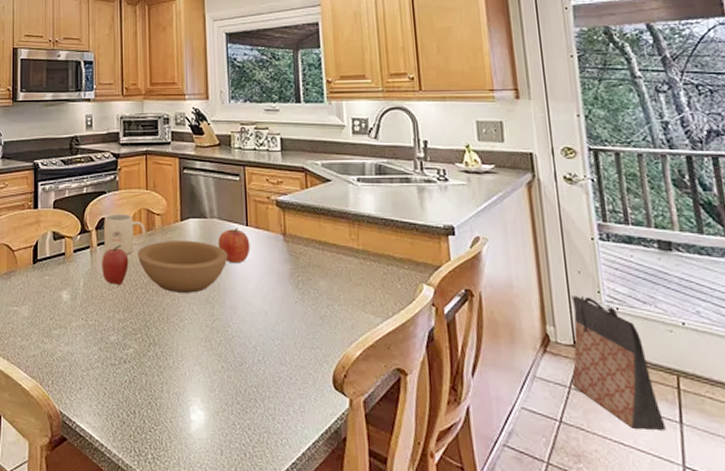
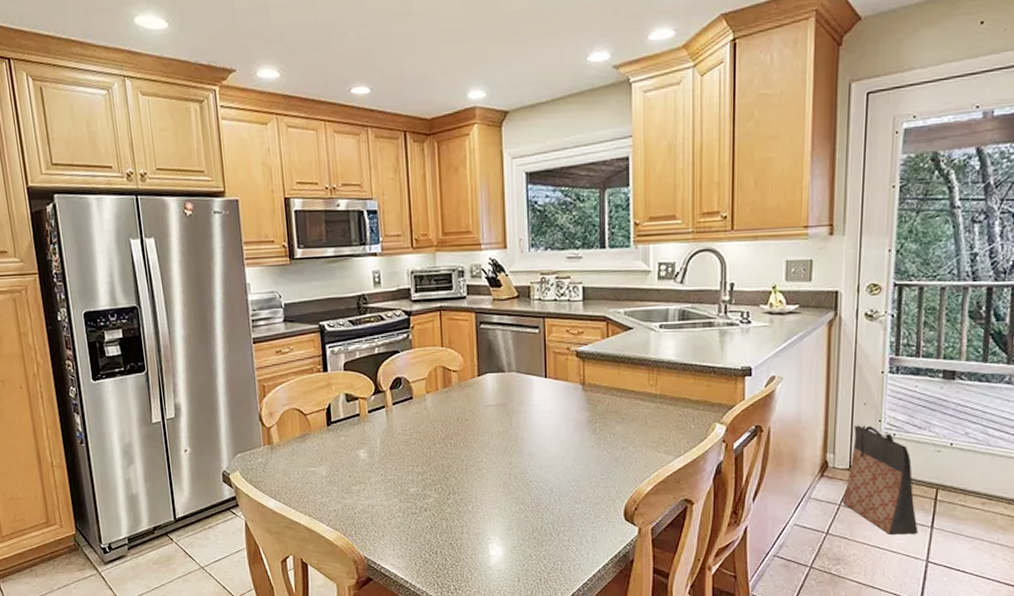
fruit: present [101,244,129,285] -> none [397,402,426,441]
mug: present [103,213,146,254] -> none [398,372,443,411]
bowl: present [137,240,228,293] -> none [434,394,526,445]
fruit: present [217,228,250,262] -> none [516,380,549,413]

